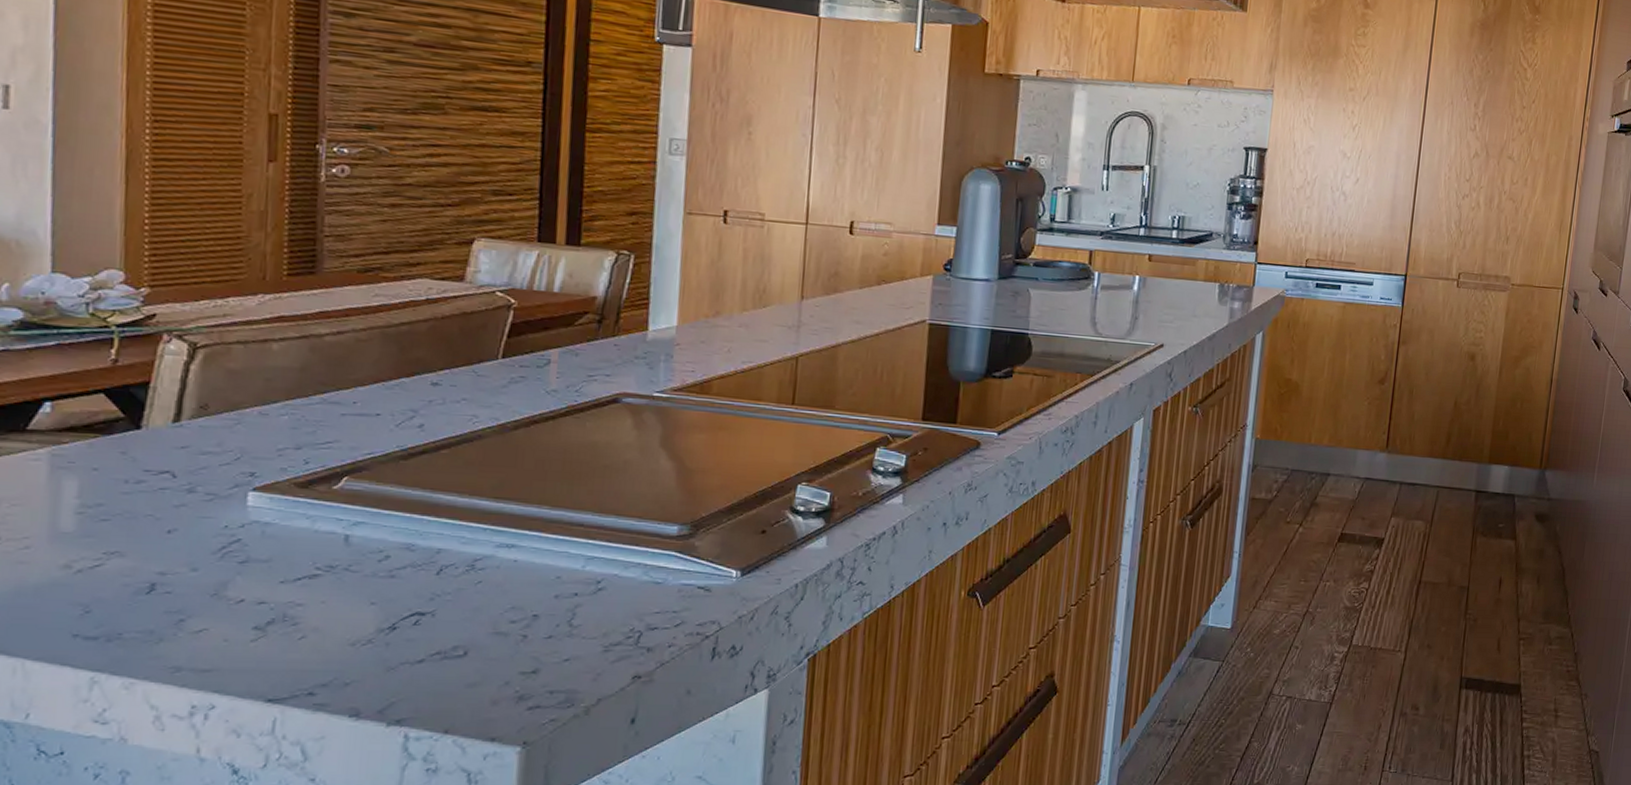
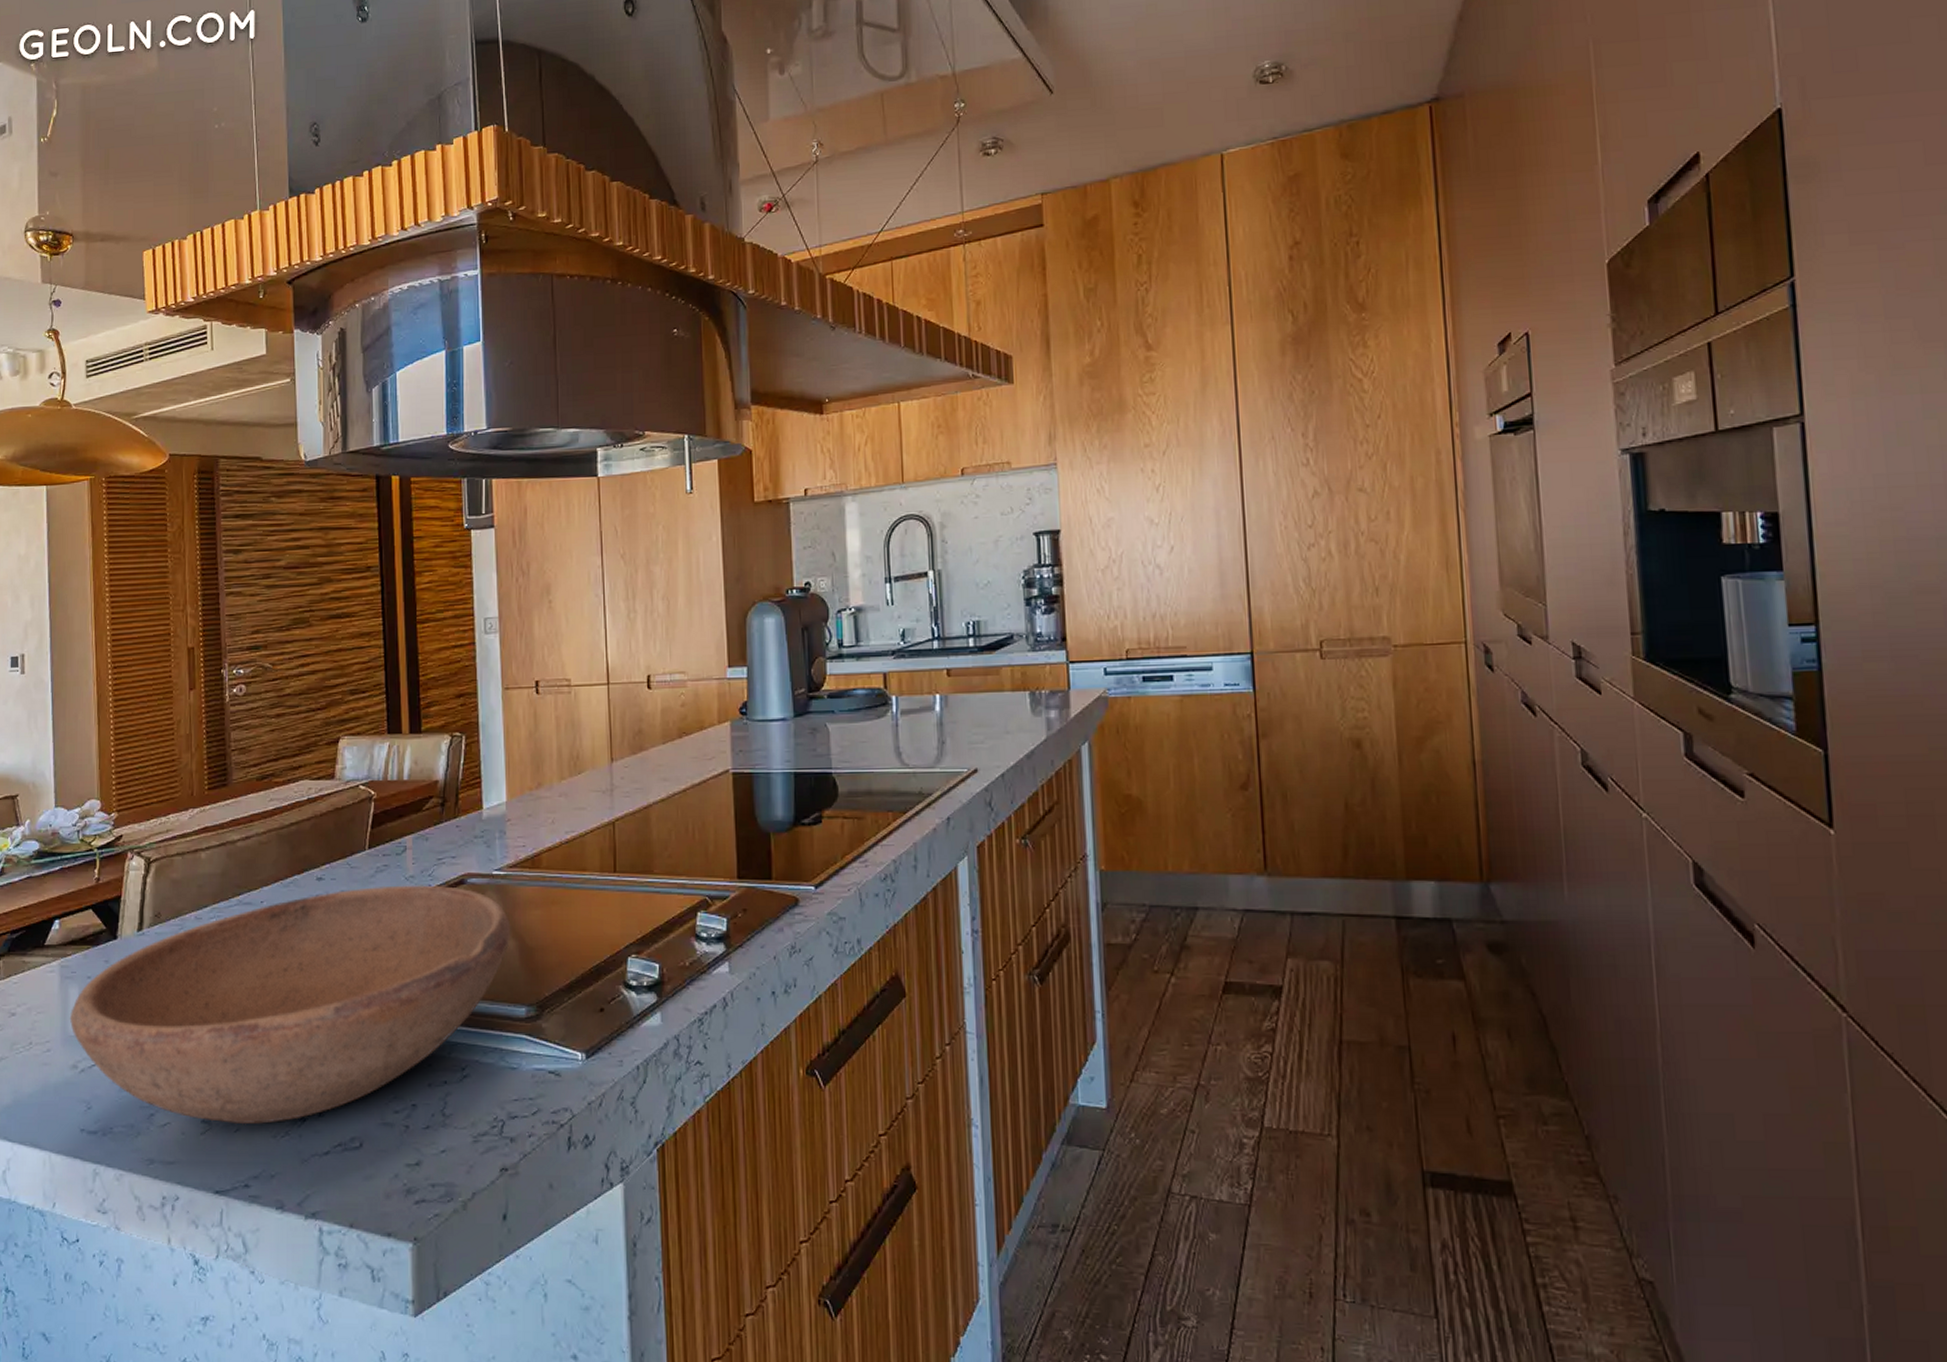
bowl: none [61,397,670,633] -> present [69,885,511,1125]

